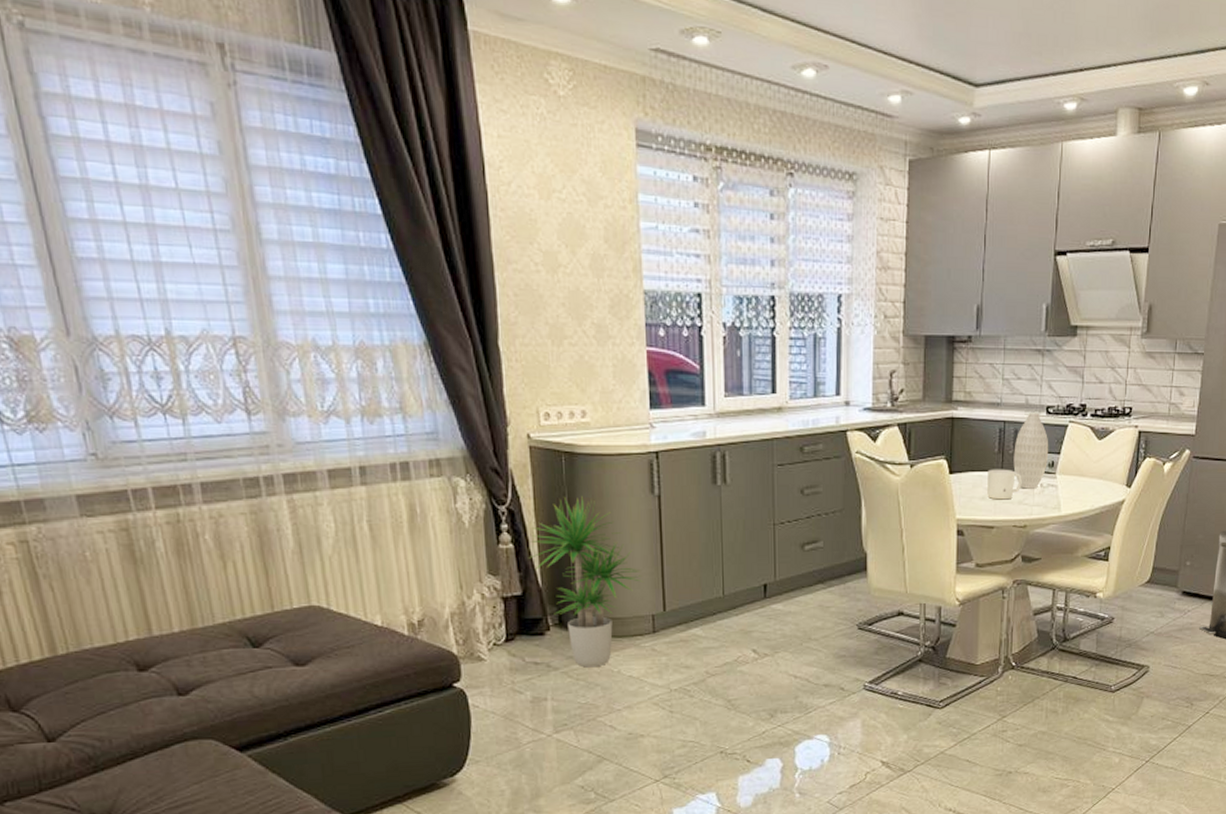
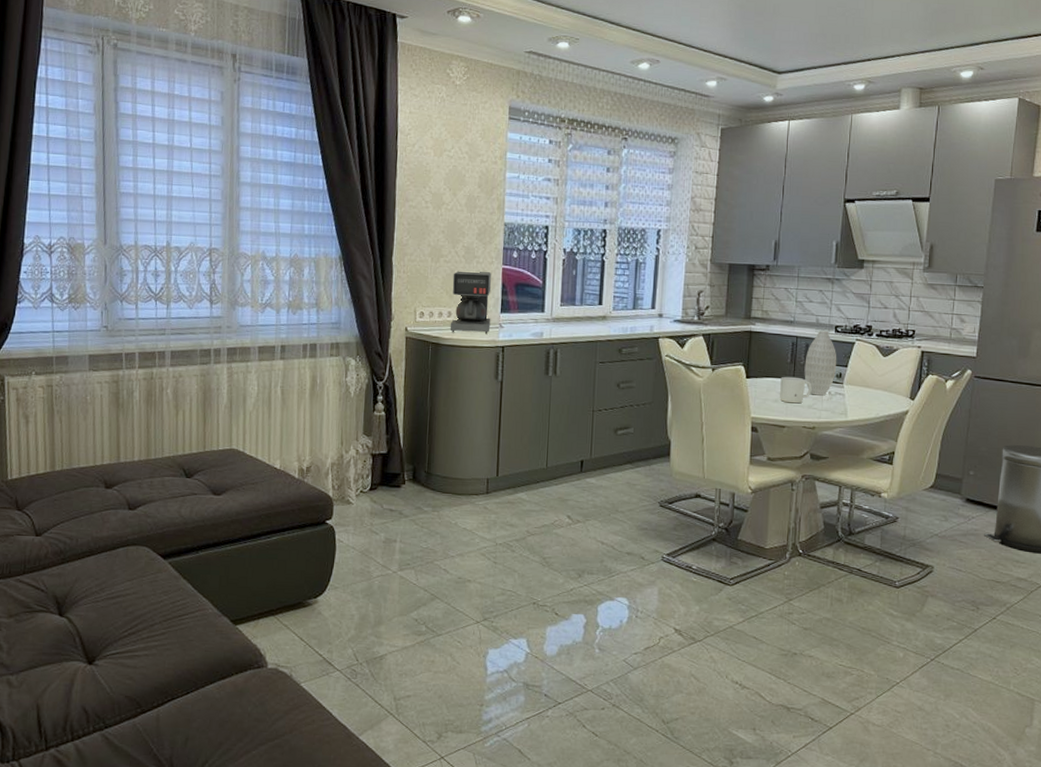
potted plant: present [528,496,643,668] -> none [395,378,482,518]
coffee maker: none [582,355,639,438] -> present [450,271,491,335]

